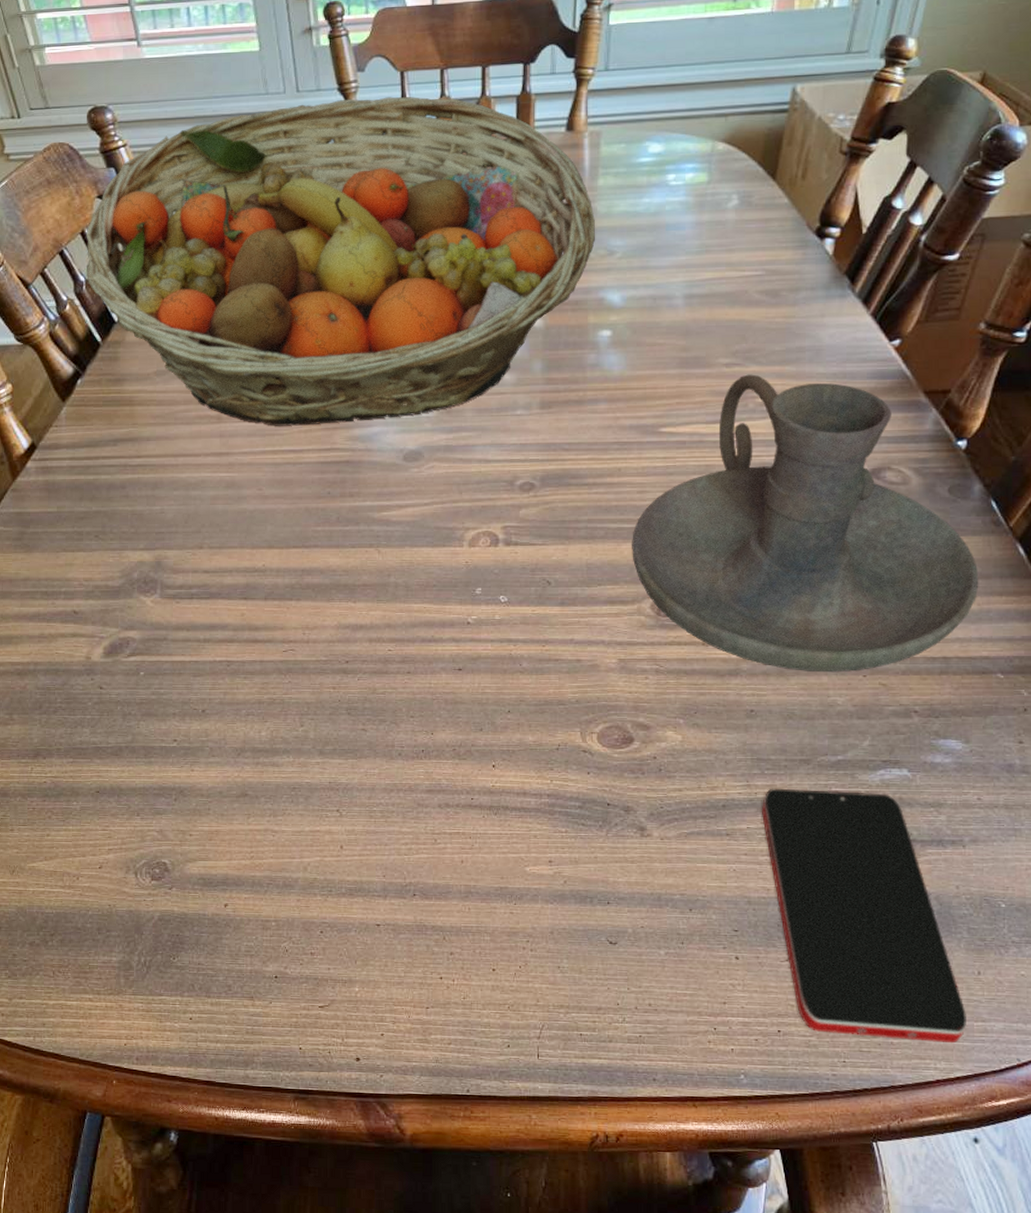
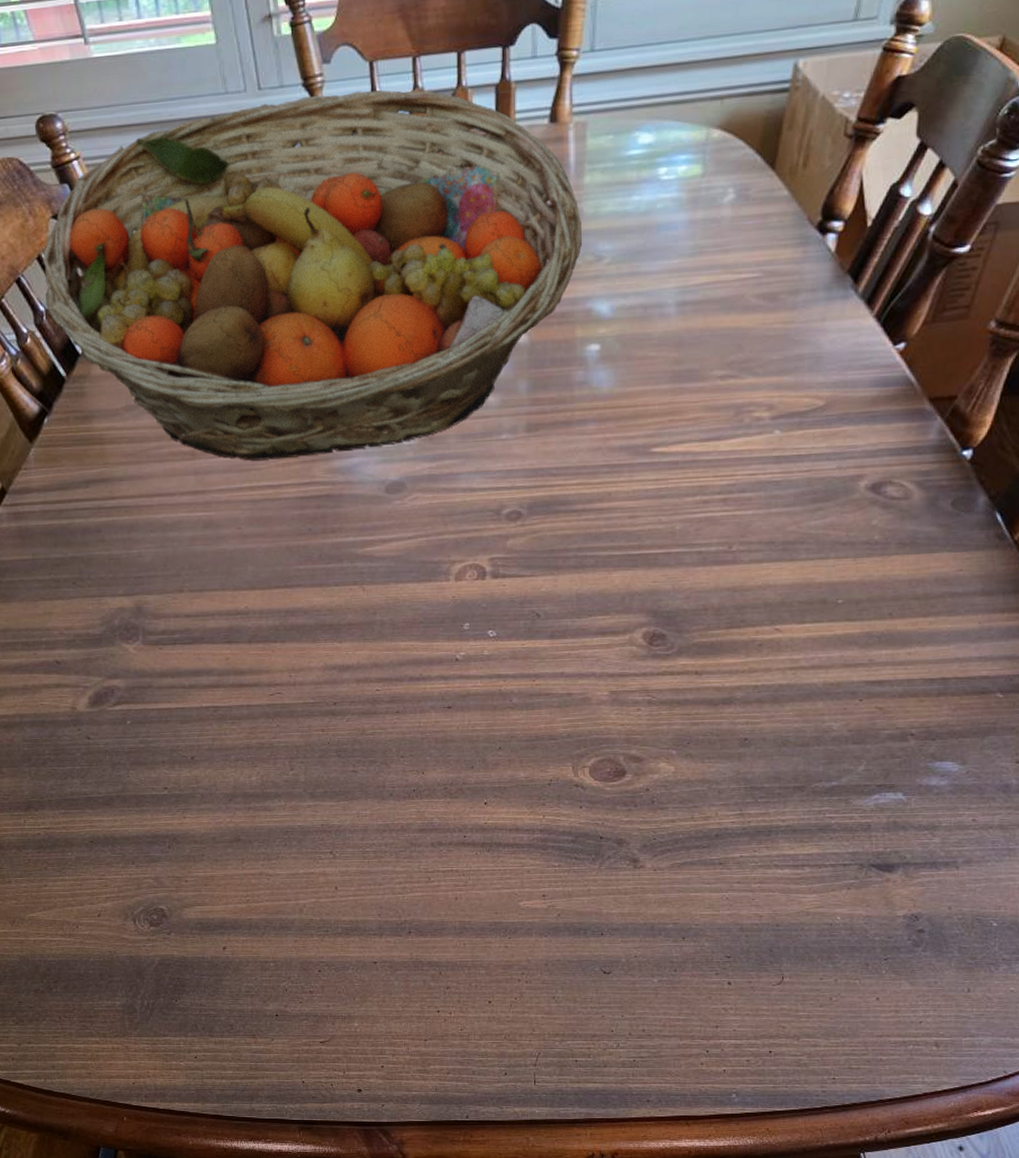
candle holder: present [632,374,979,673] -> none [623,386,981,698]
smartphone: present [762,788,968,1044] -> none [755,816,956,1059]

